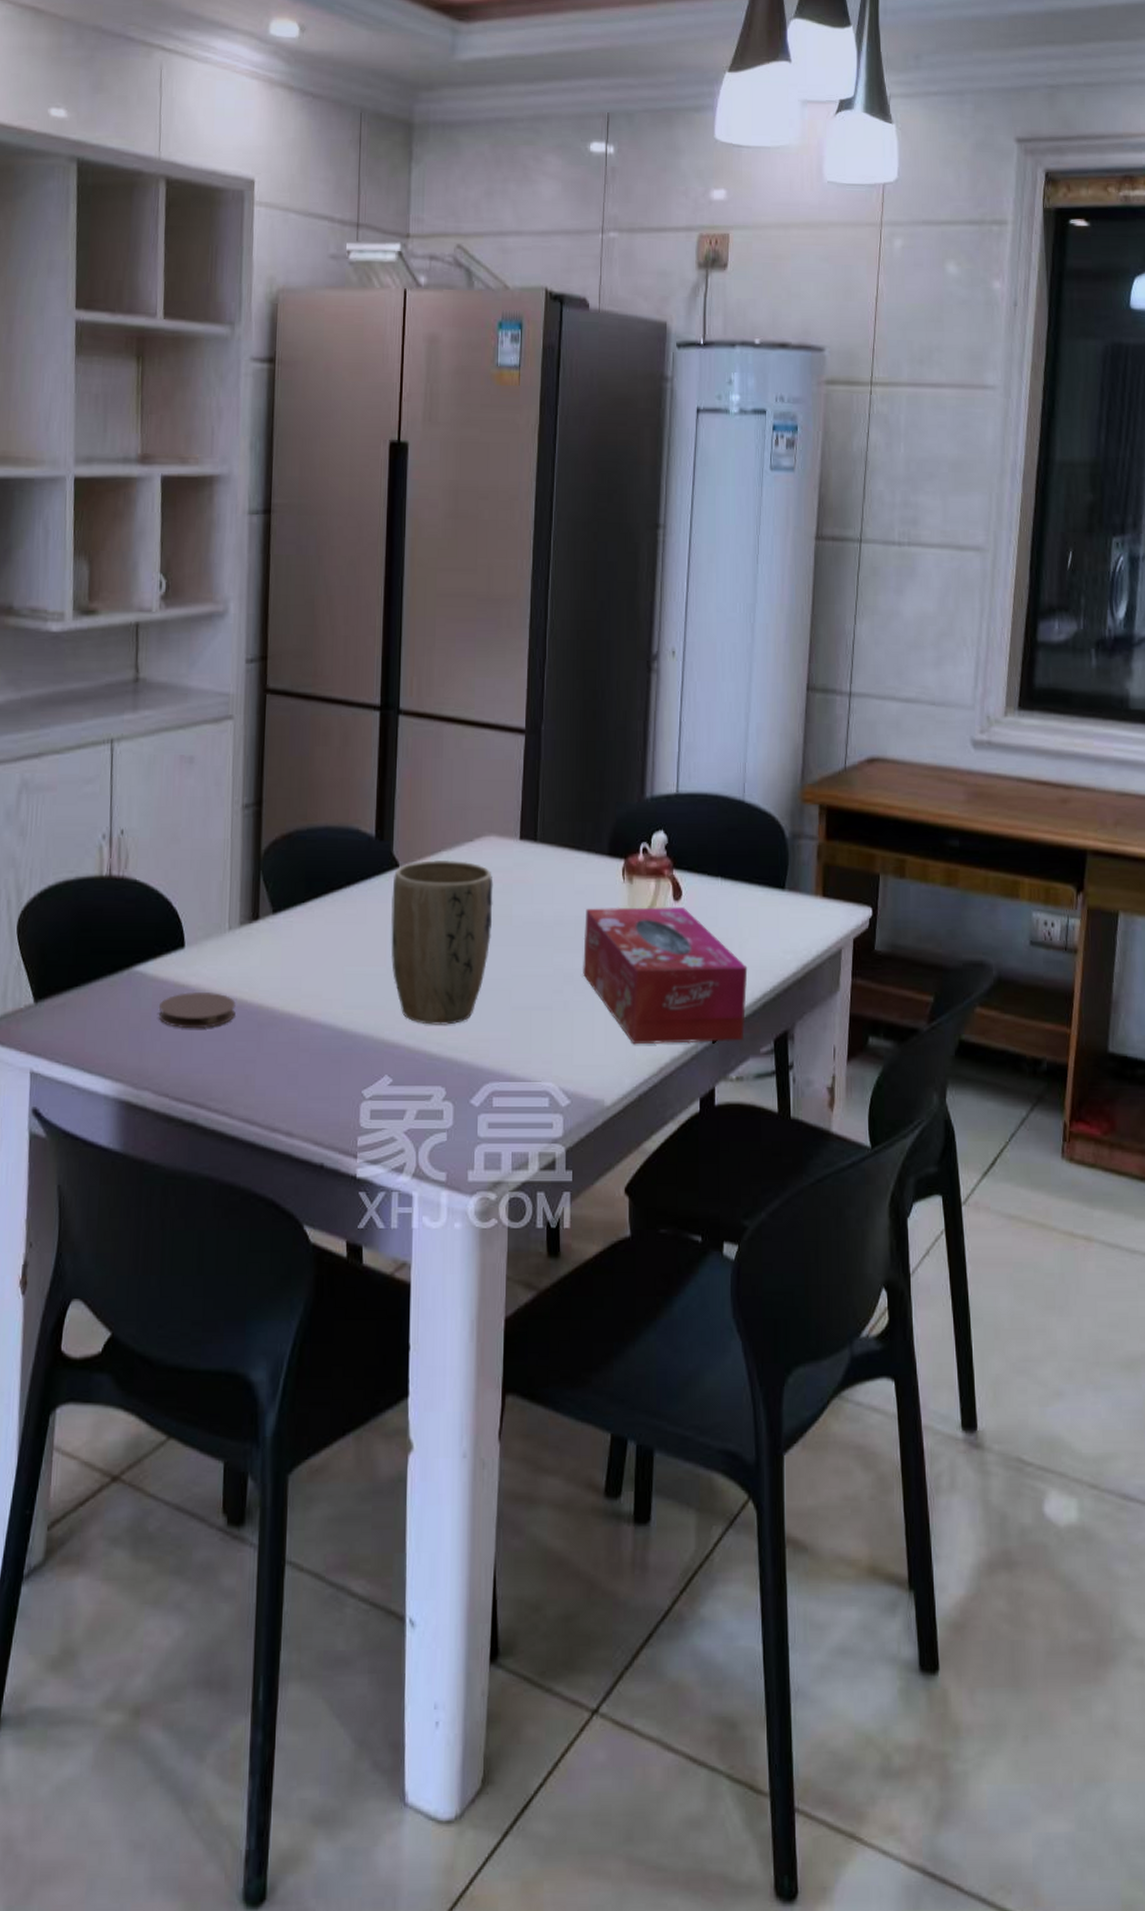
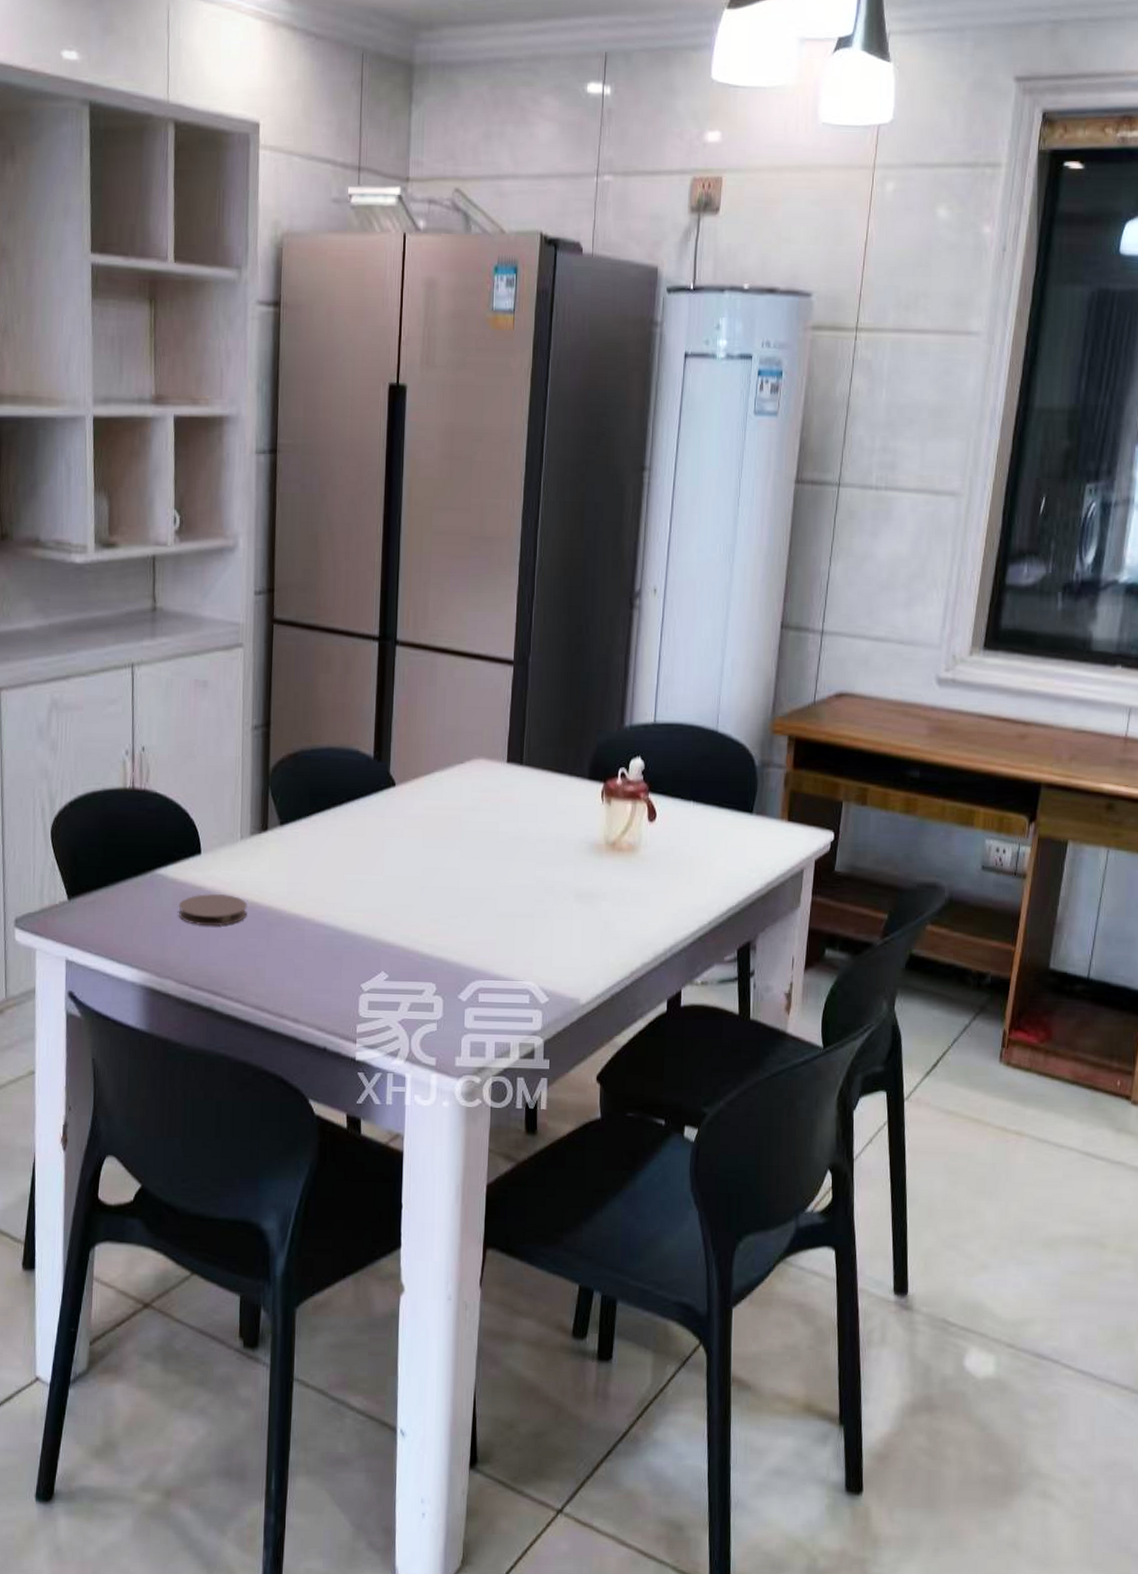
plant pot: present [391,859,493,1025] -> none [387,779,482,929]
tissue box: present [583,906,748,1045] -> none [563,826,715,951]

